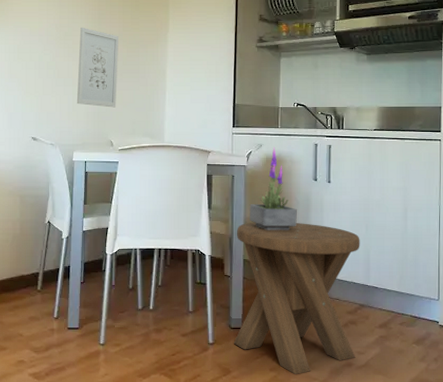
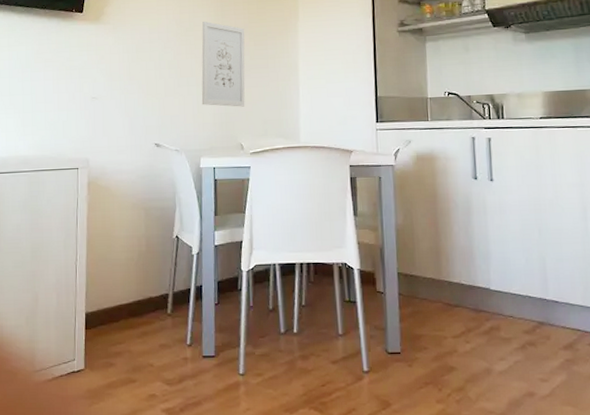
music stool: present [233,222,360,374] -> none [388,228,538,407]
potted plant: present [249,147,298,230] -> none [401,143,457,239]

